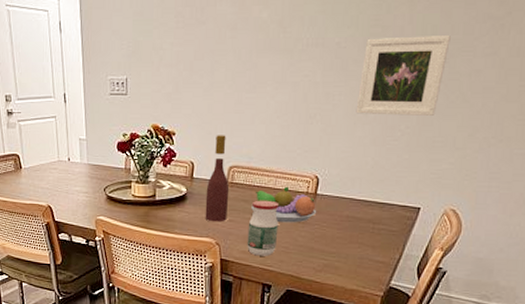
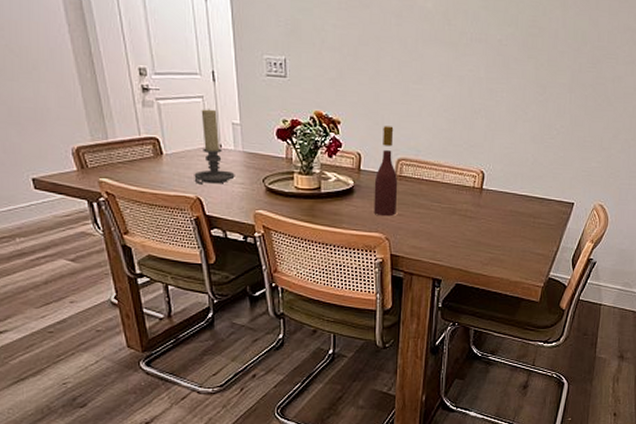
candle holder: none [46,126,81,194] -> present [194,108,235,185]
jar: present [247,200,280,256] -> none [417,194,448,251]
fruit bowl: present [251,186,317,223] -> none [420,180,483,217]
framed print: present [356,36,451,116] -> none [517,38,597,117]

